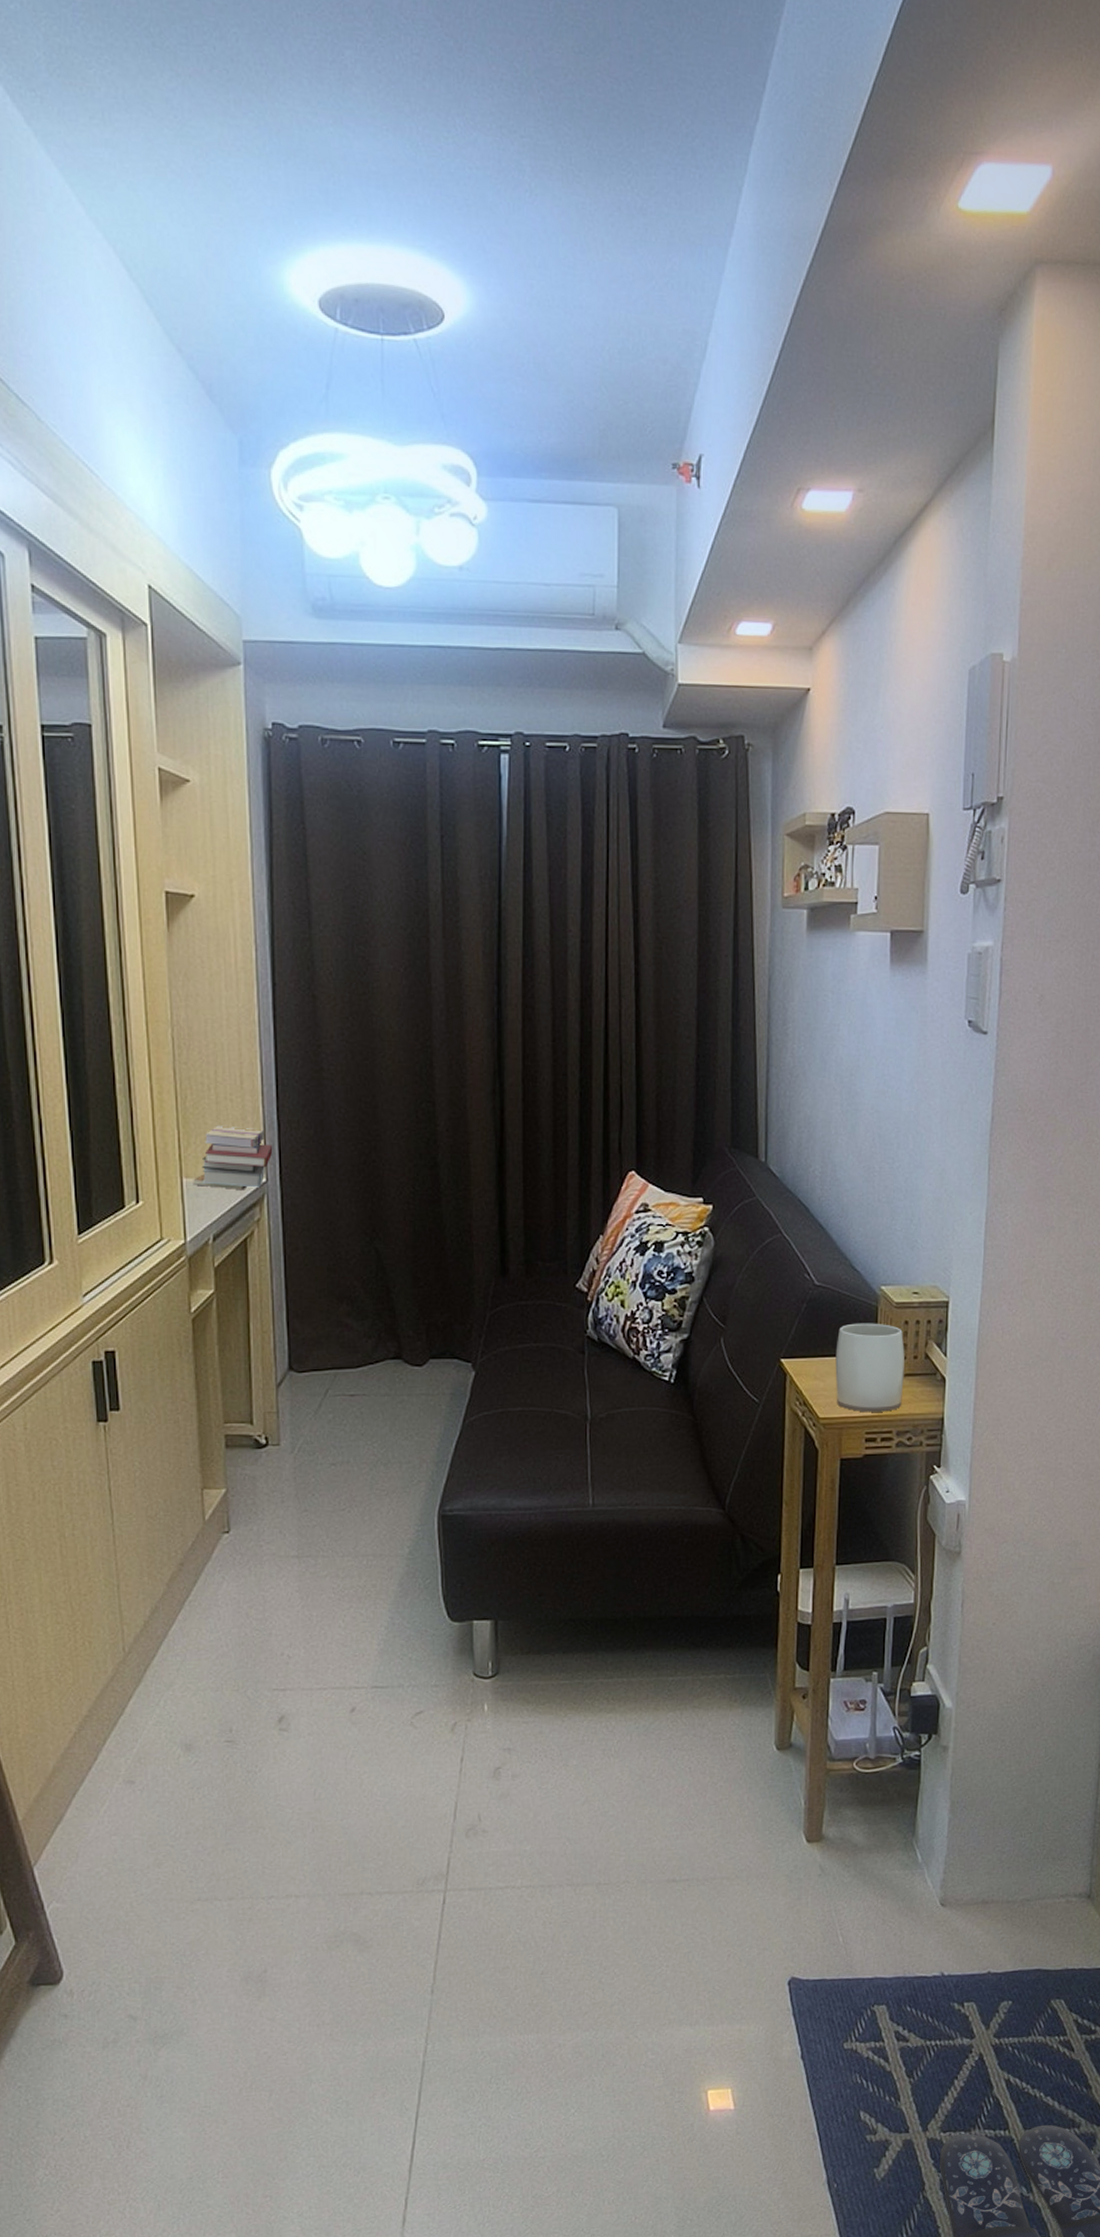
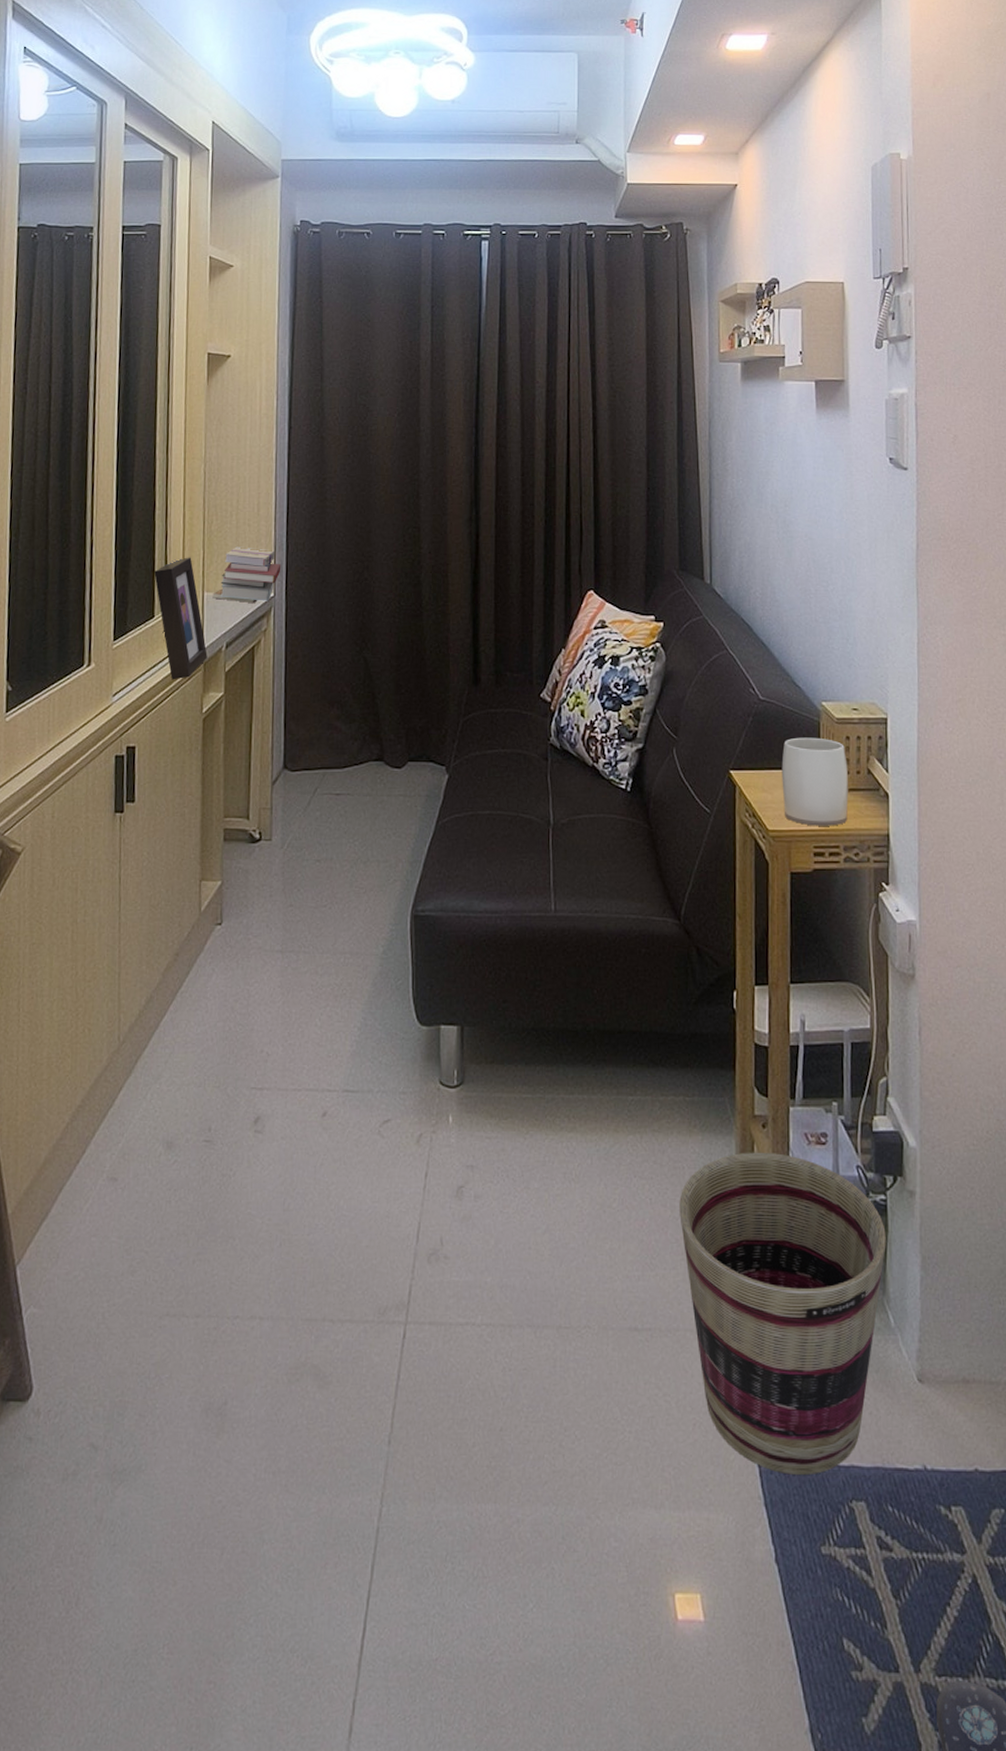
picture frame: none [120,1138,192,1278] -> present [154,557,208,680]
basket: none [718,1720,918,1989] -> present [679,1152,886,1475]

